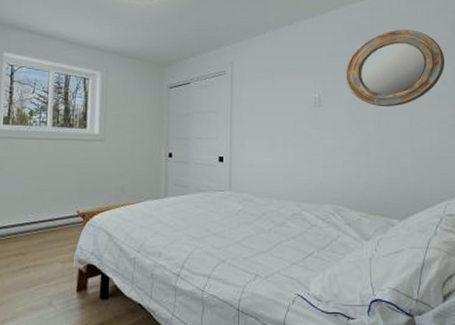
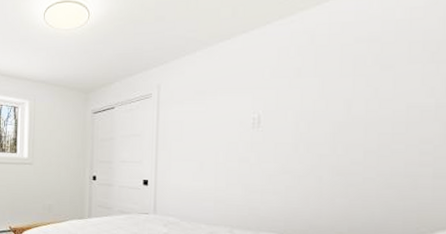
home mirror: present [346,29,445,107] -> none [293,33,434,125]

